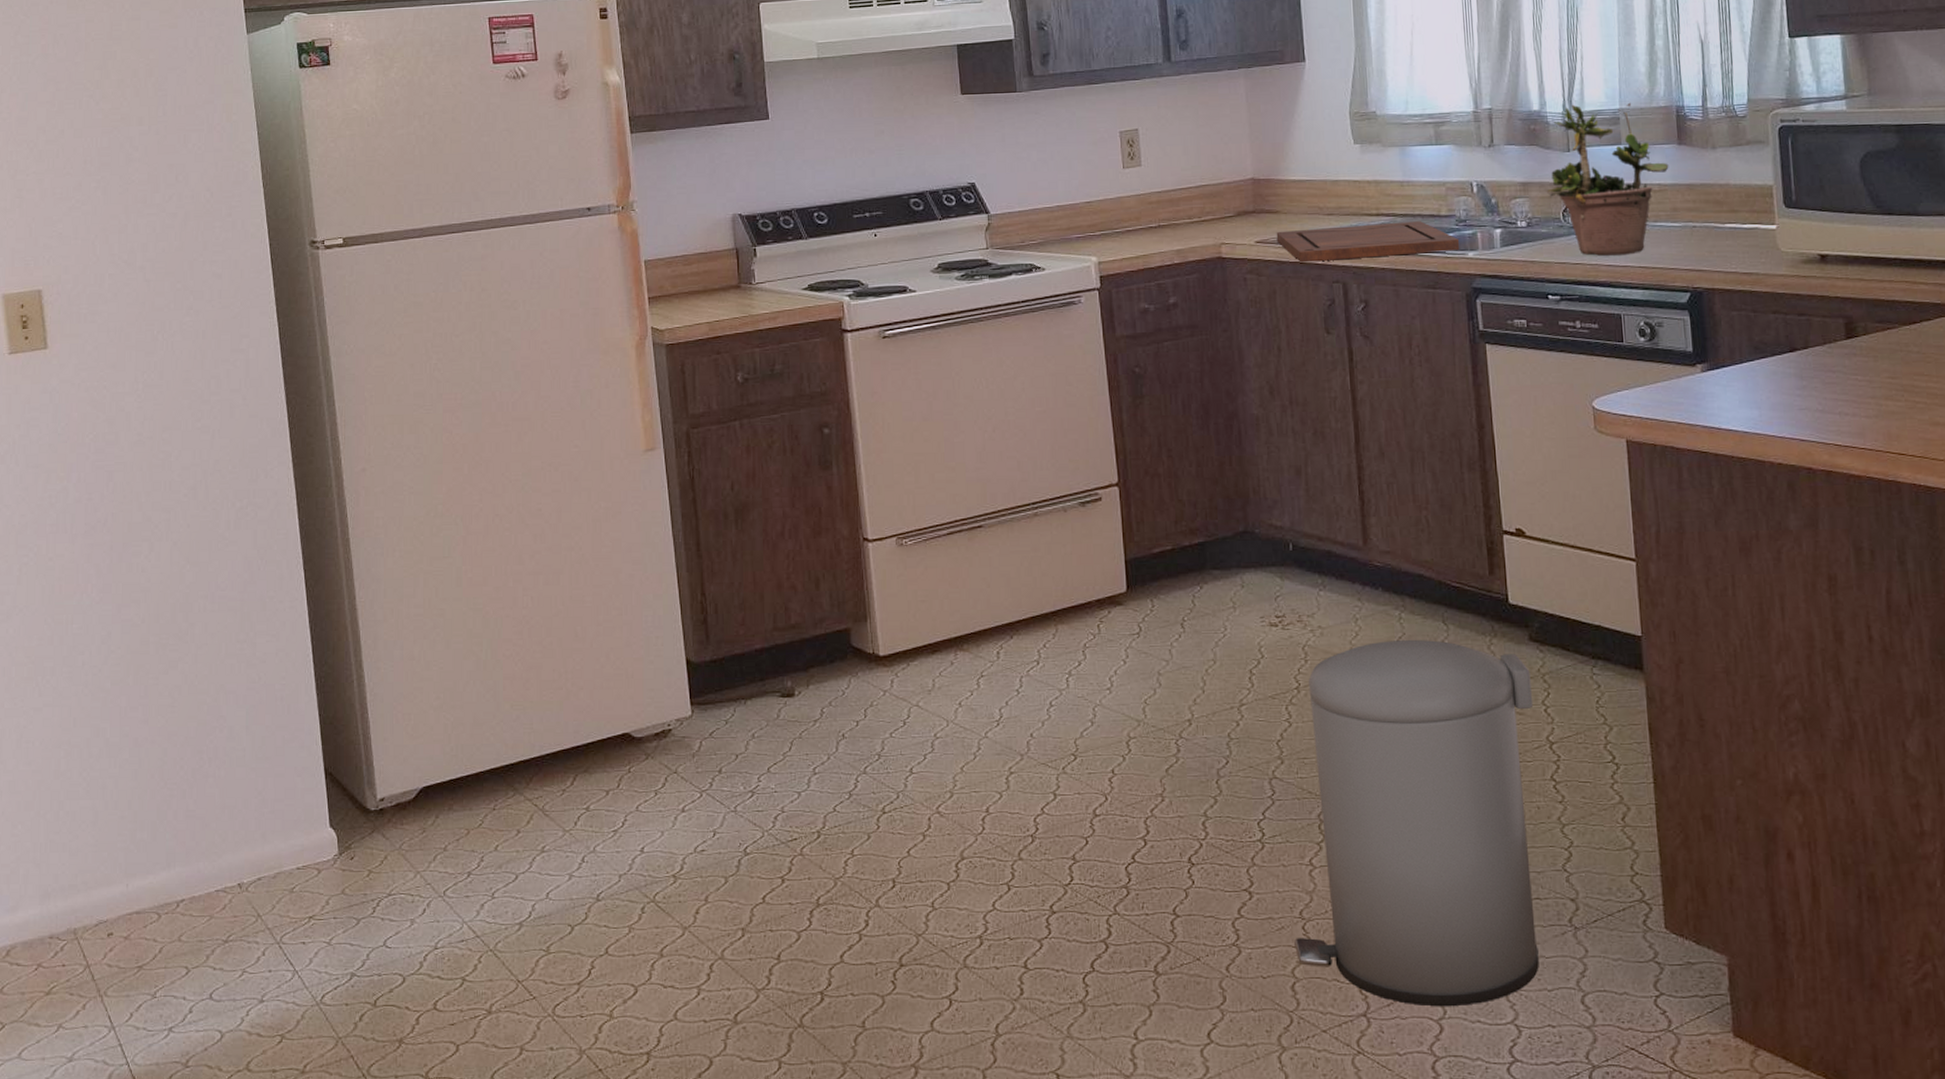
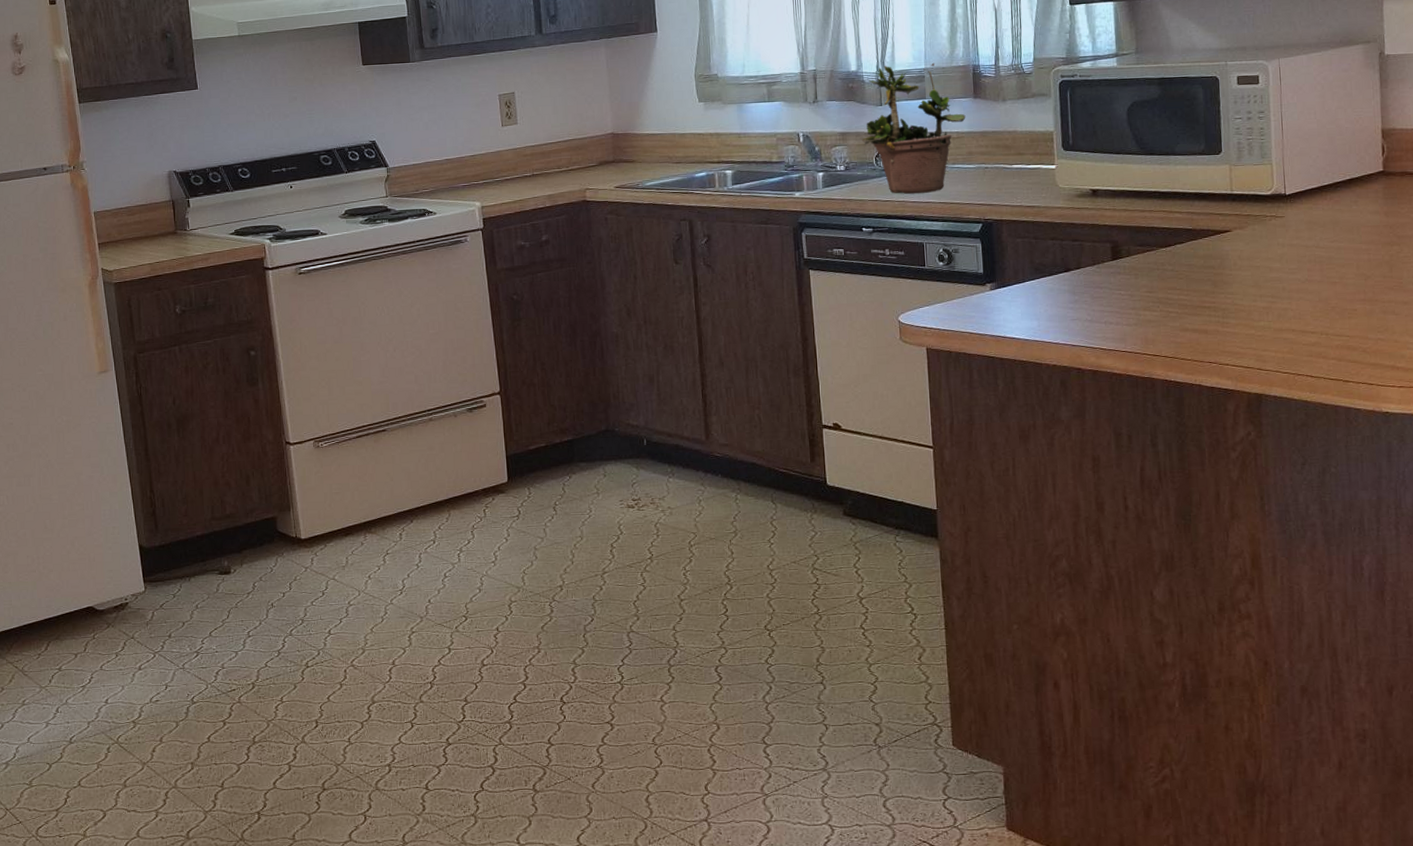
cutting board: present [1276,221,1460,263] -> none [632,167,788,204]
pedal bin: present [1294,640,1539,1006] -> none [648,516,849,811]

